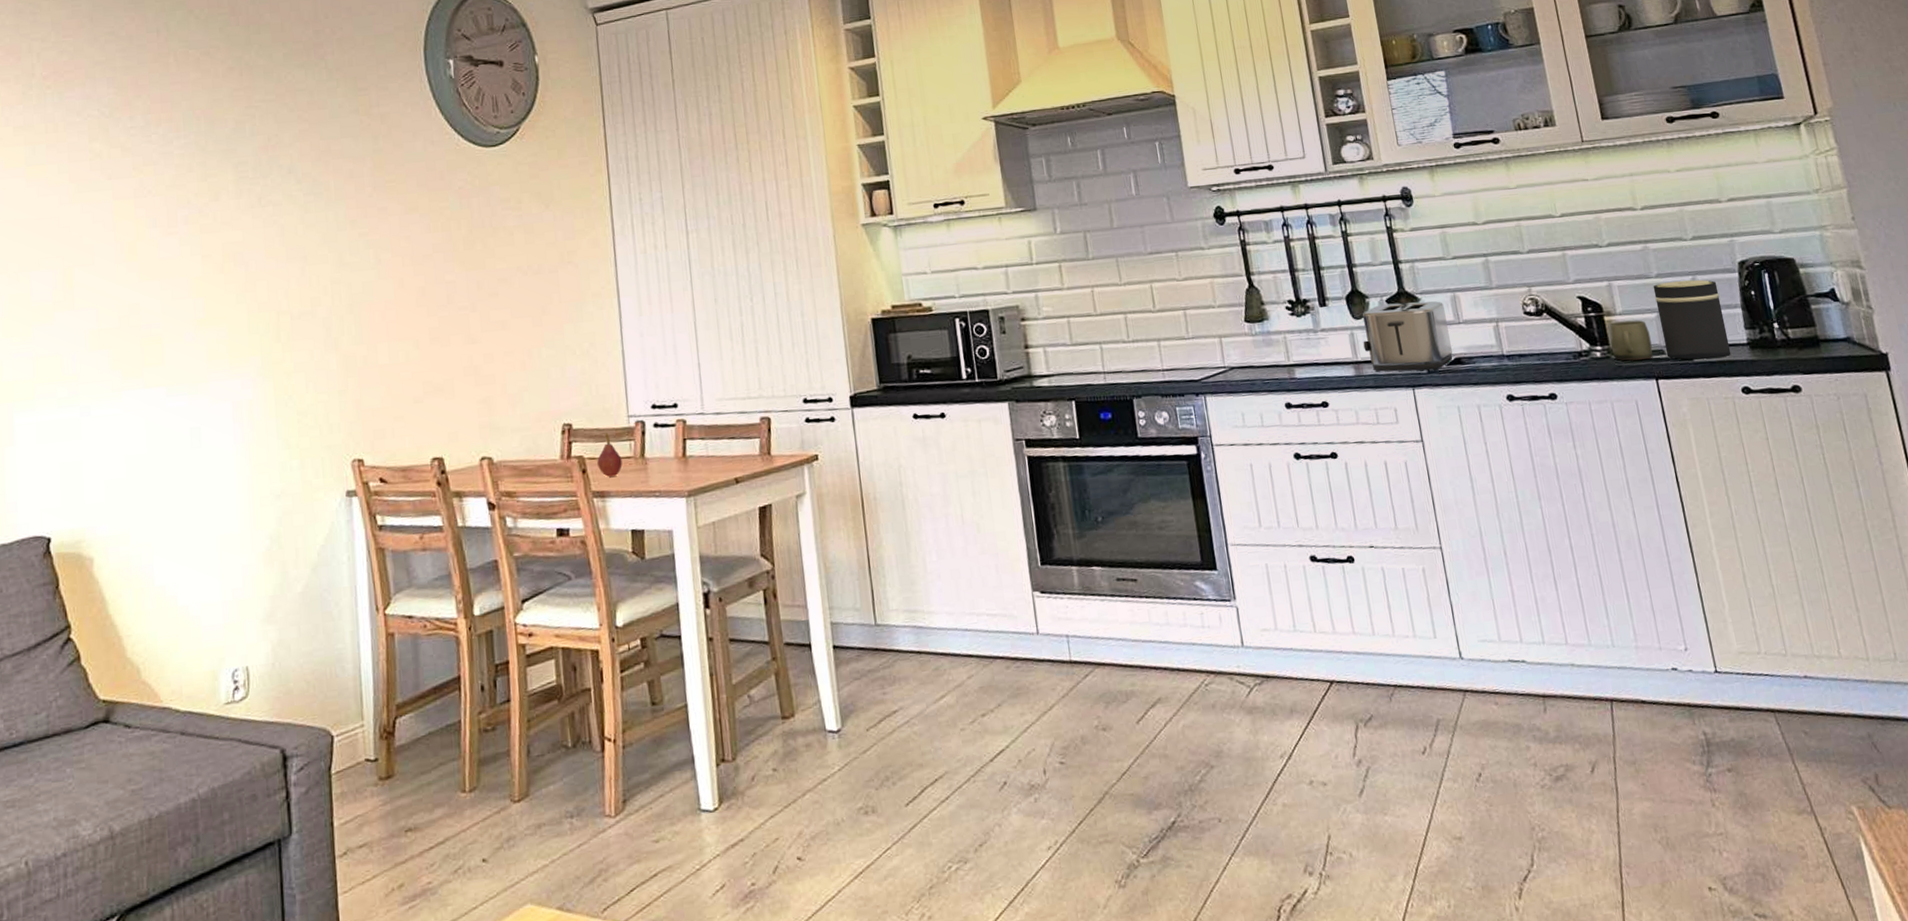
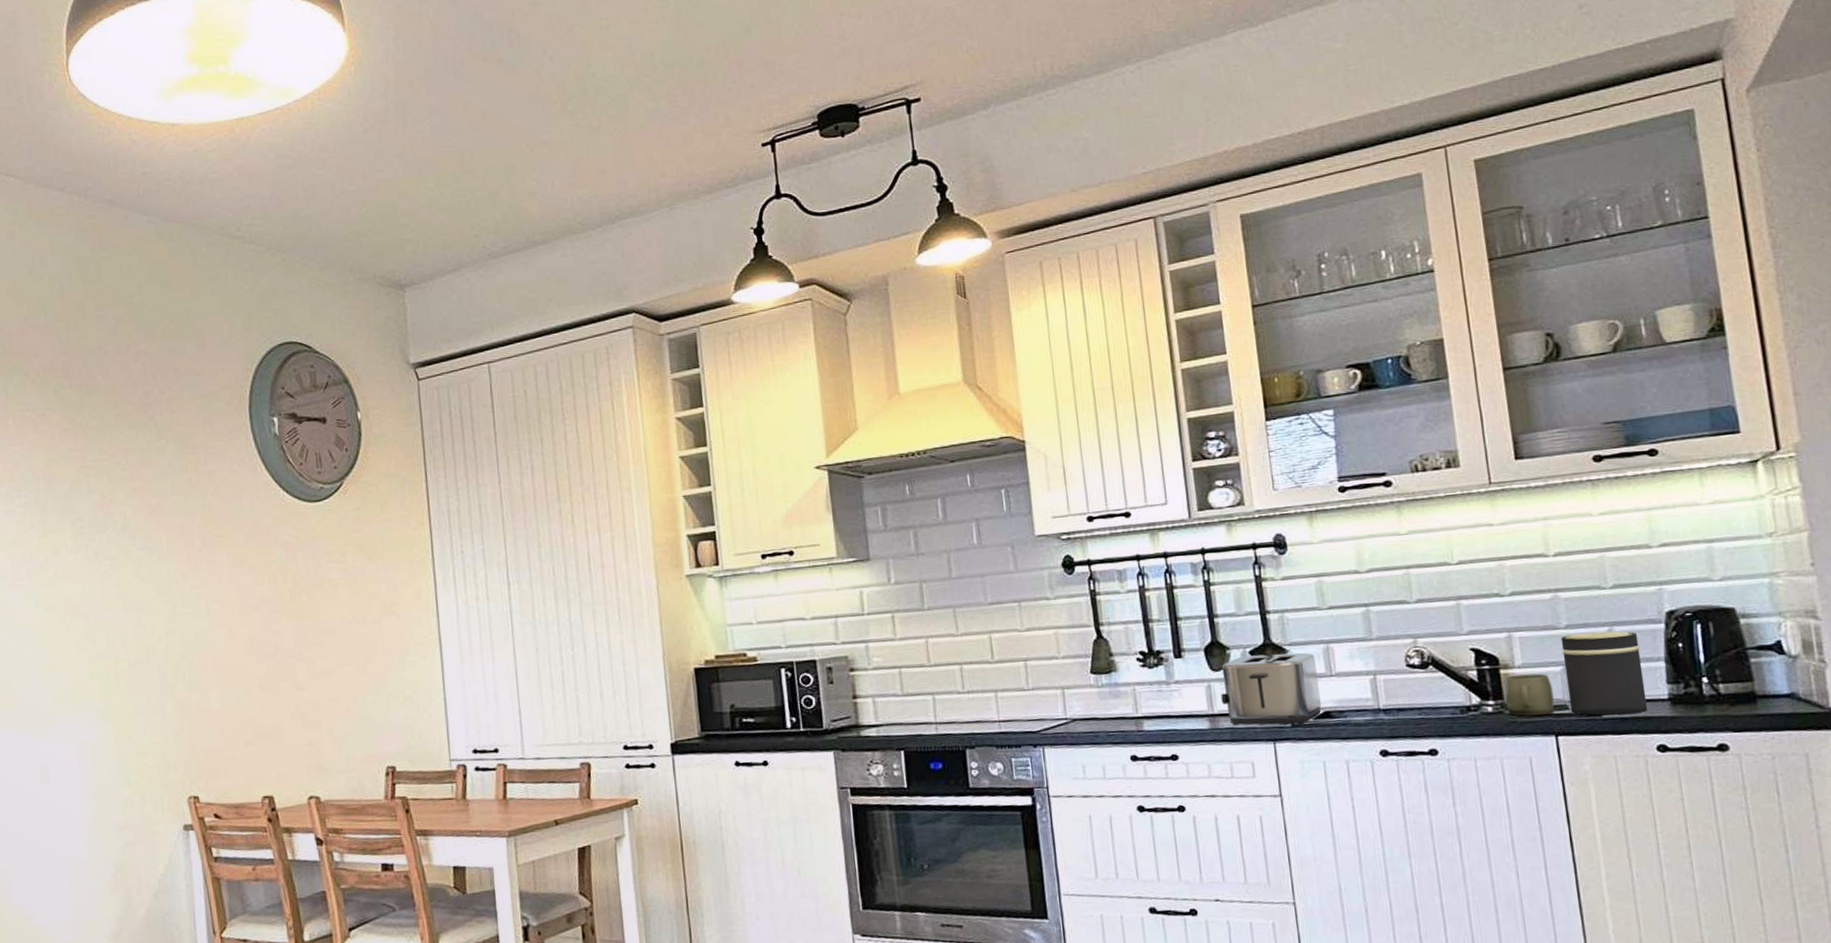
fruit: present [597,432,623,477] -> none [420,775,445,817]

